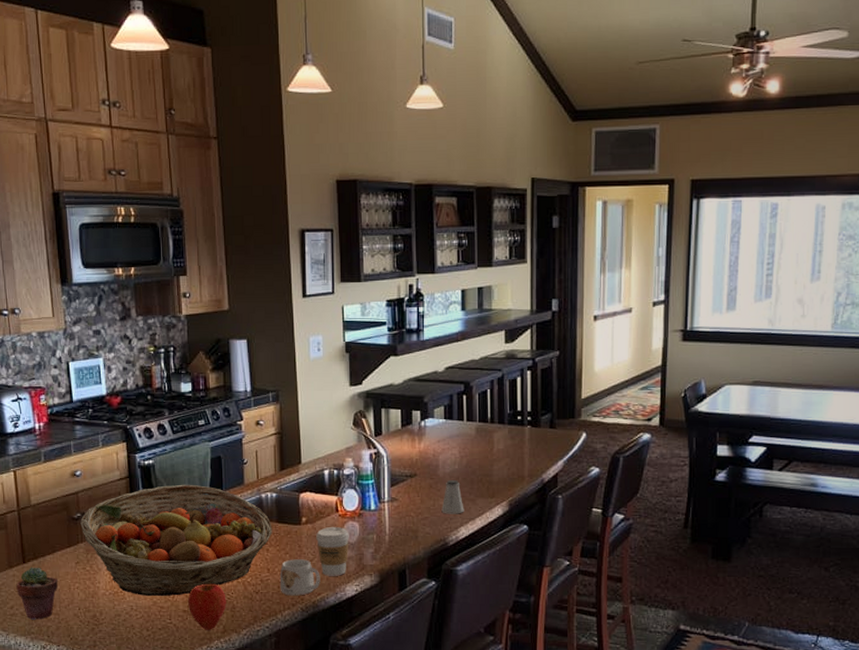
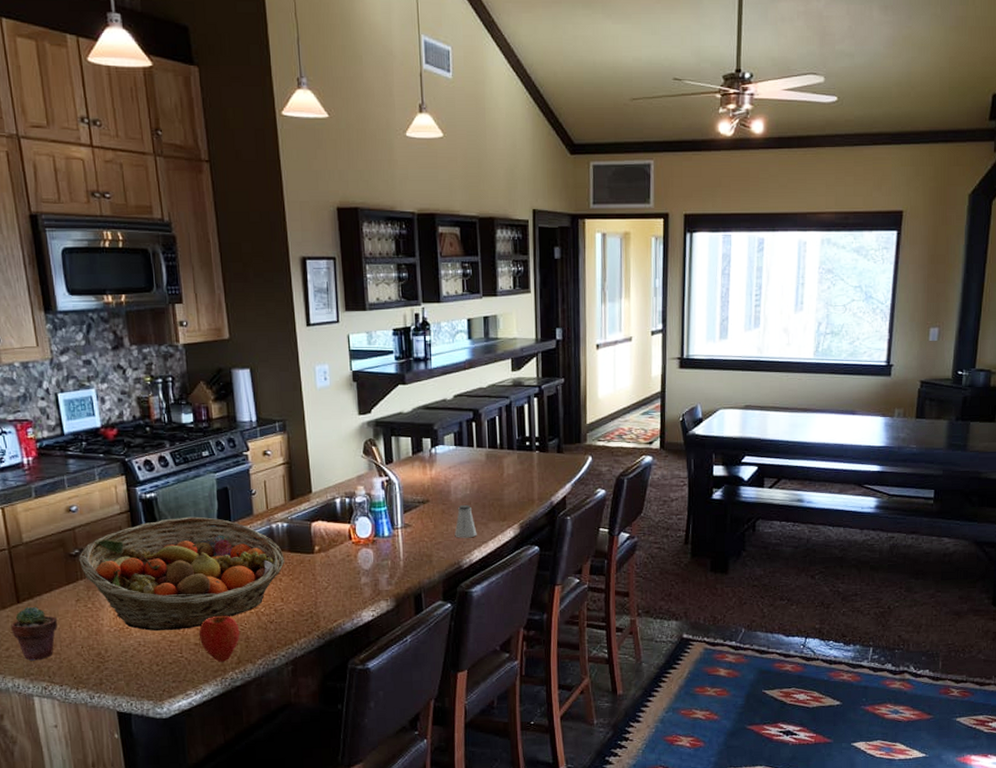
mug: present [279,559,320,596] -> none [294,587,336,624]
coffee cup: present [316,527,349,576] -> none [330,554,364,603]

